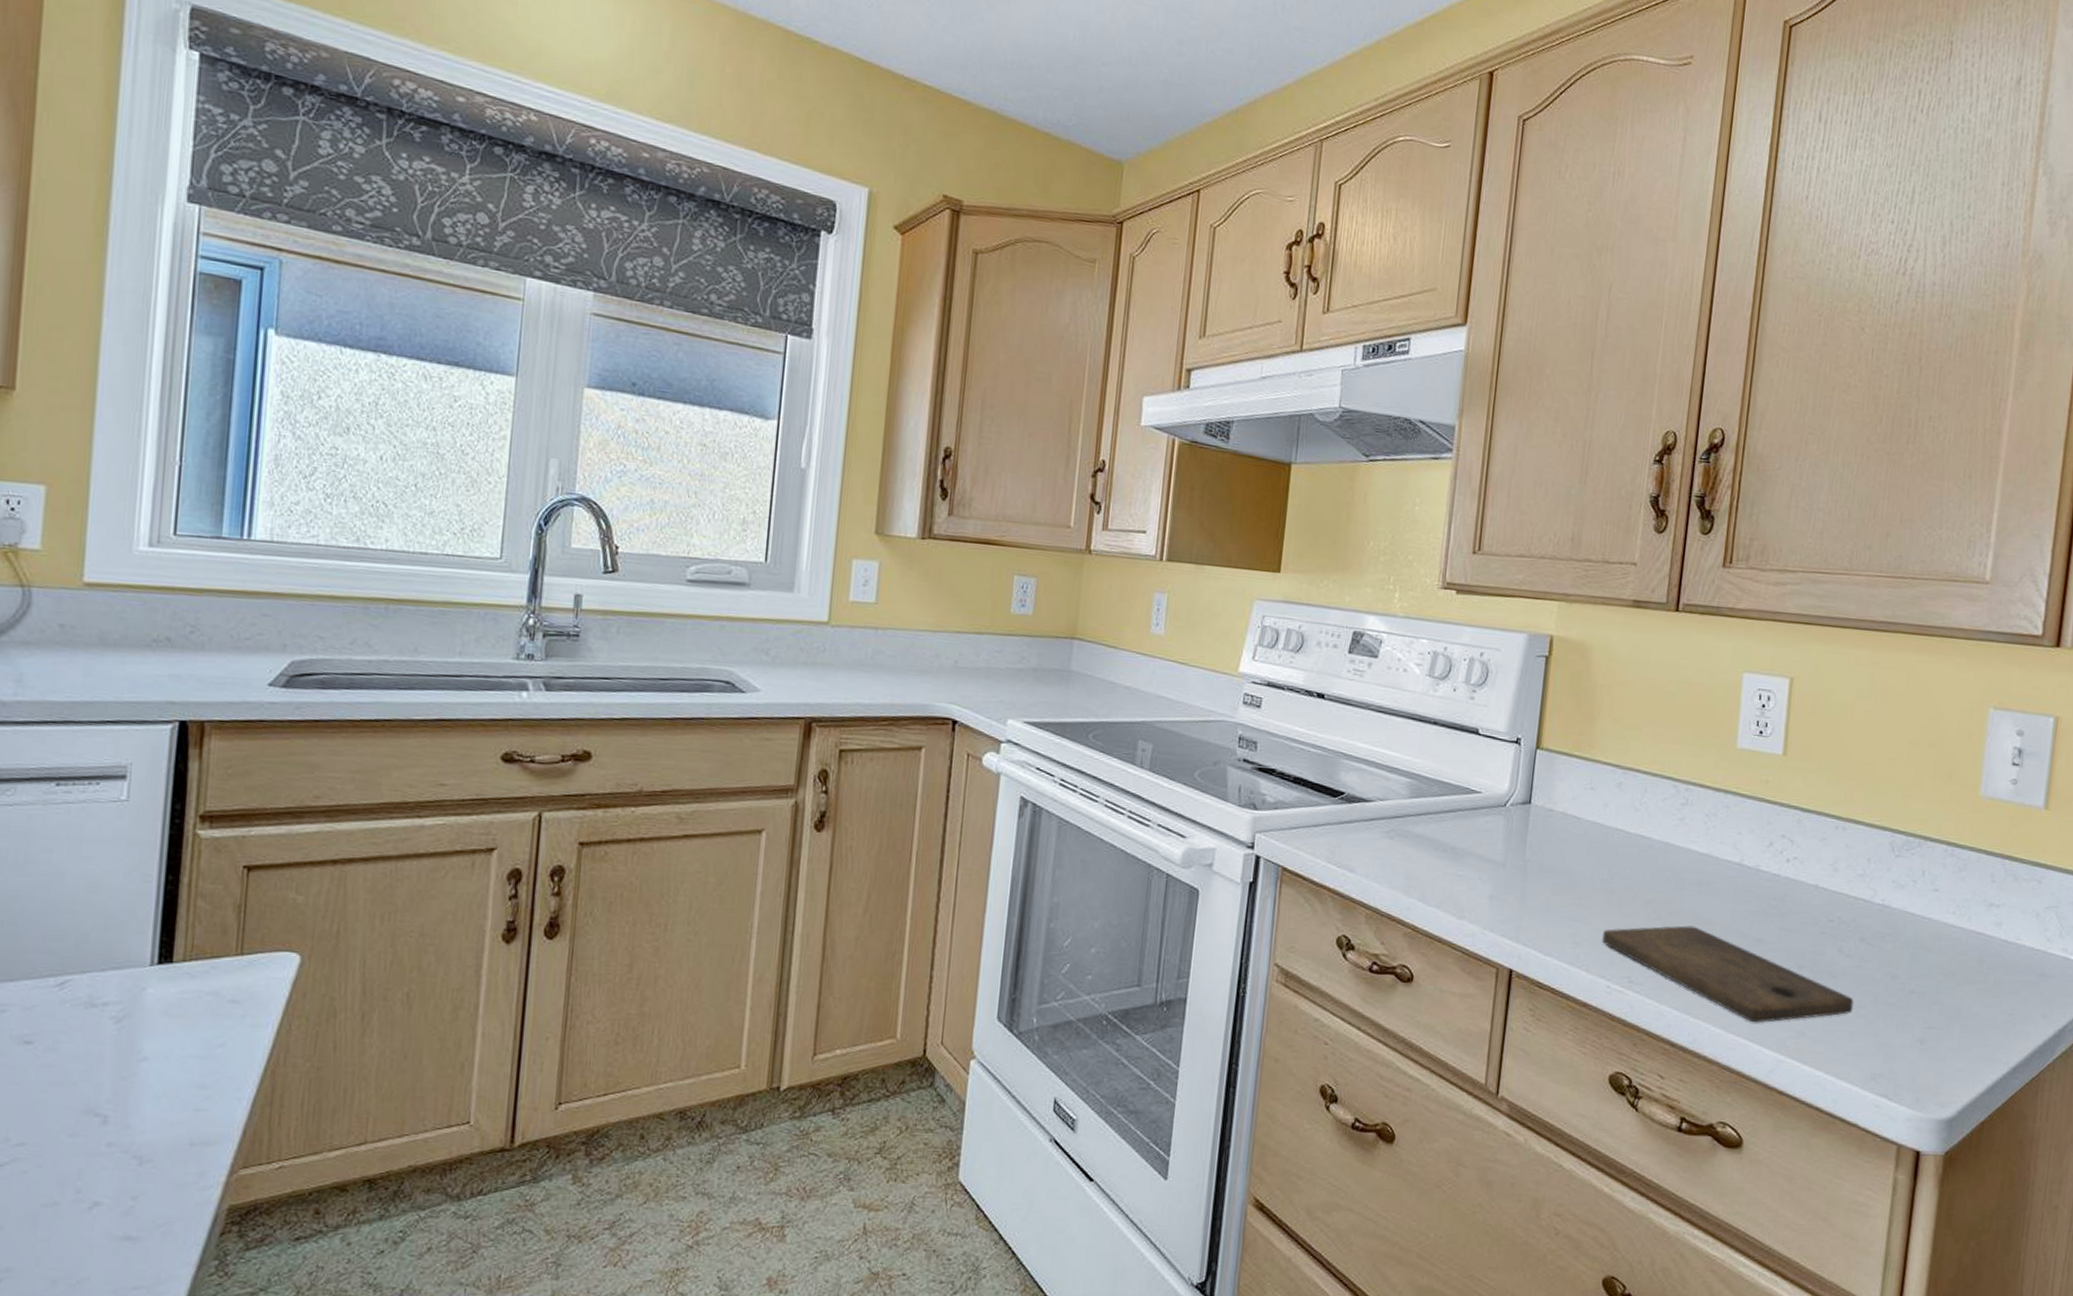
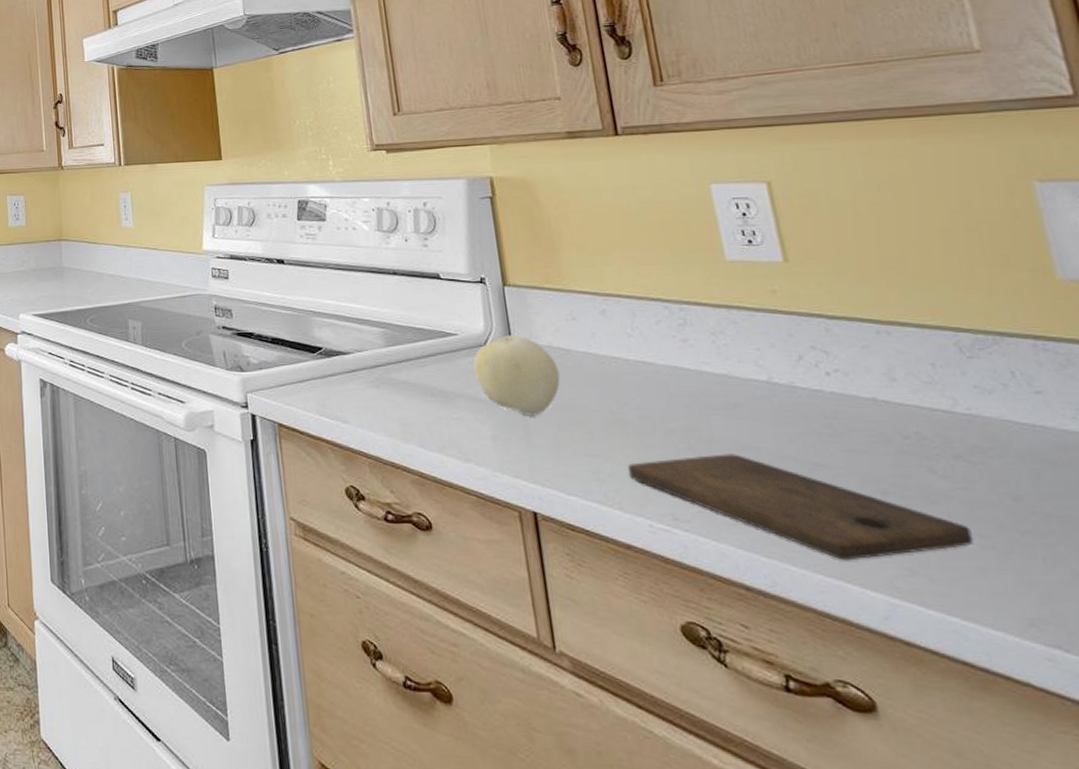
fruit: none [1487,798,1567,880] -> present [473,335,561,417]

